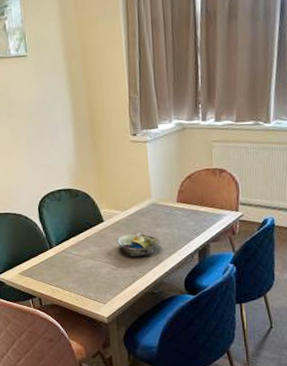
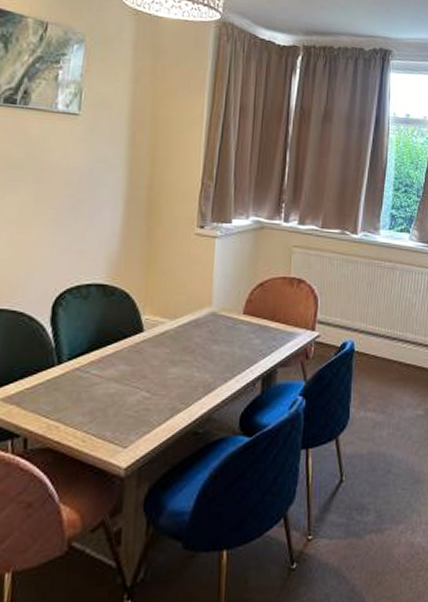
decorative bowl: present [117,232,160,257] -> none [157,348,215,382]

